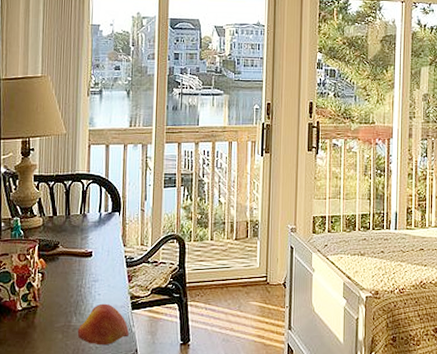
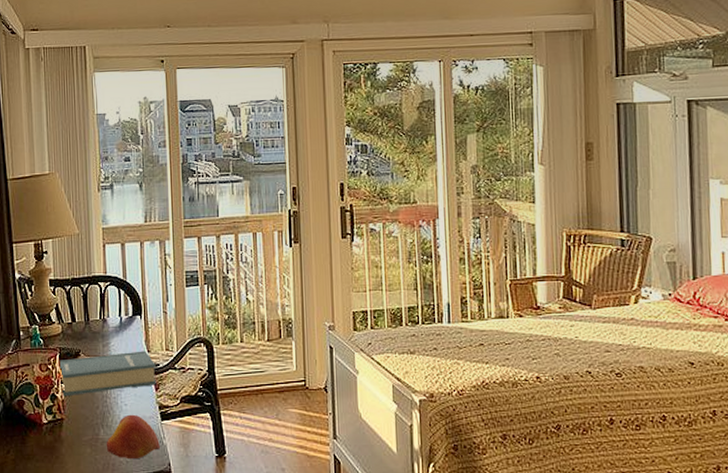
hardback book: none [38,245,130,285] -> present [59,351,156,397]

